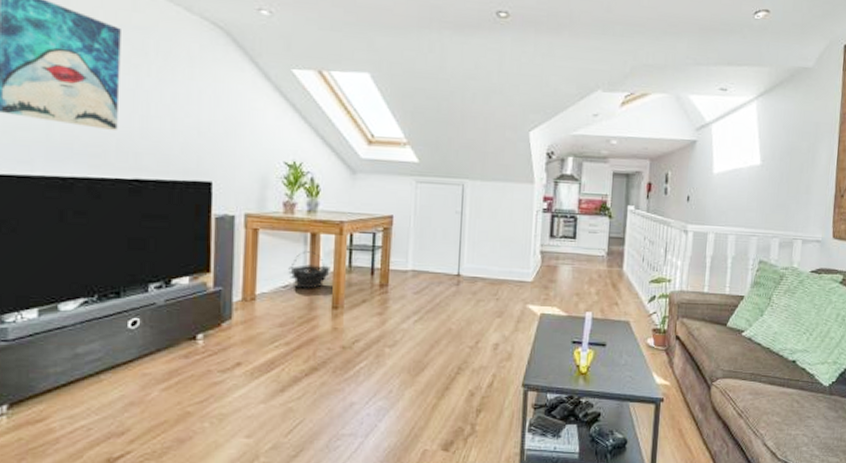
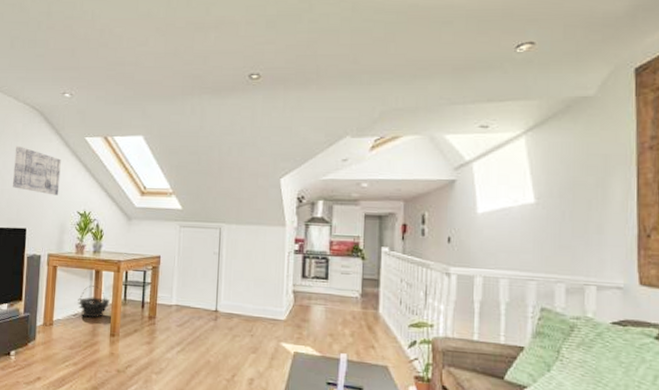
wall art: none [189,73,259,141] -> present [13,145,61,195]

